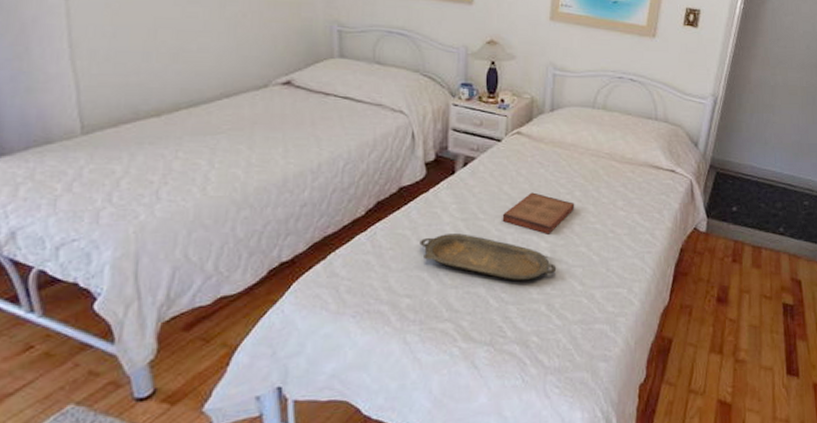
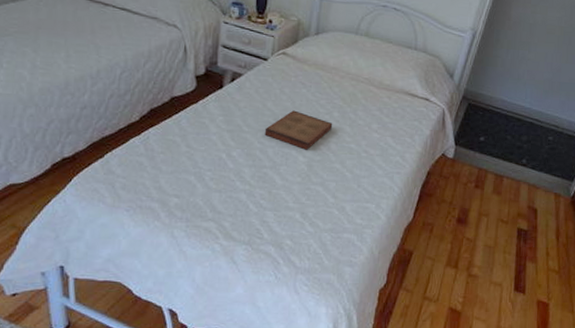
serving tray: present [420,233,557,281] -> none [188,143,312,191]

